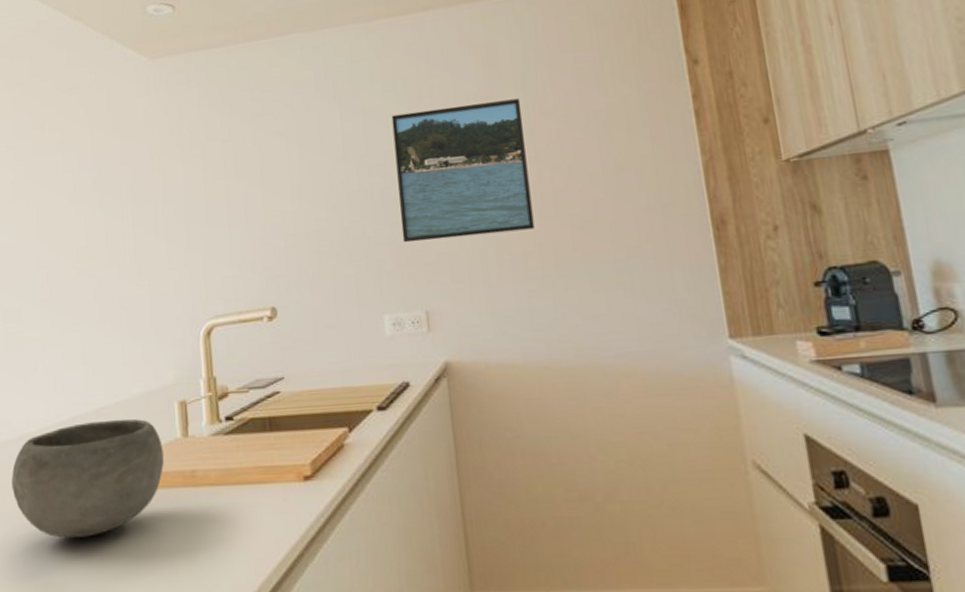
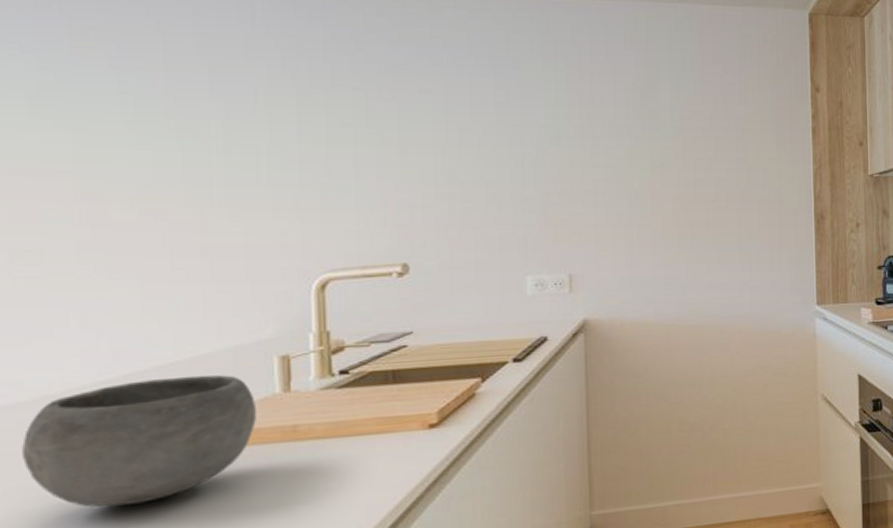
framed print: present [391,98,535,243] -> none [550,91,676,212]

